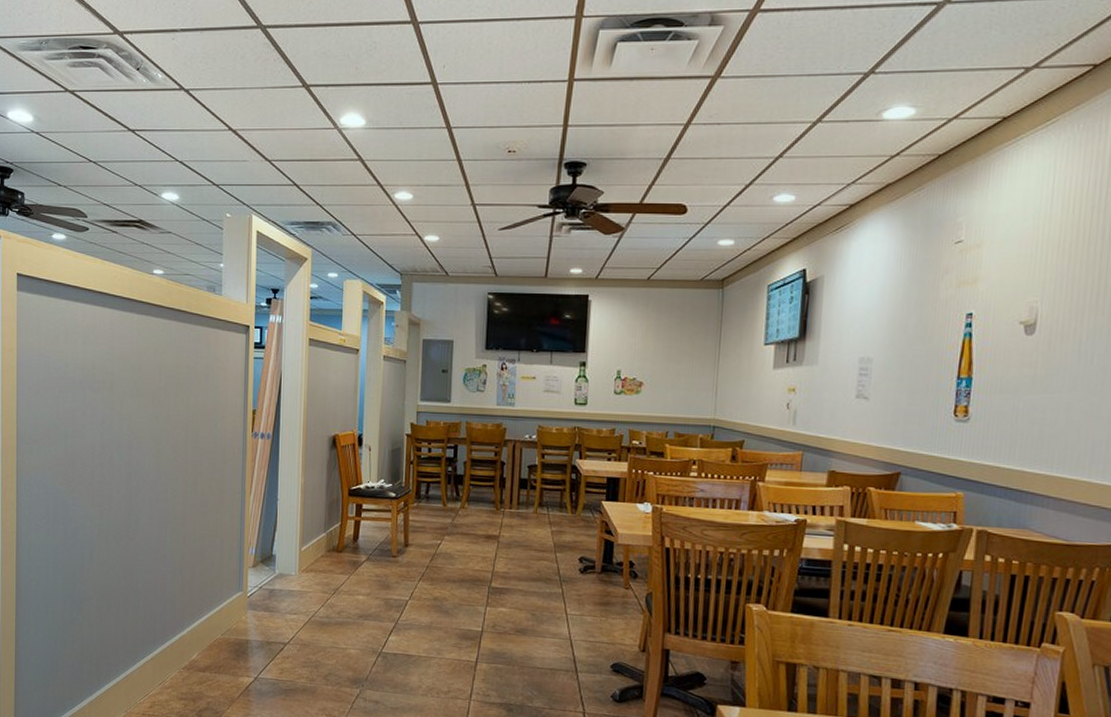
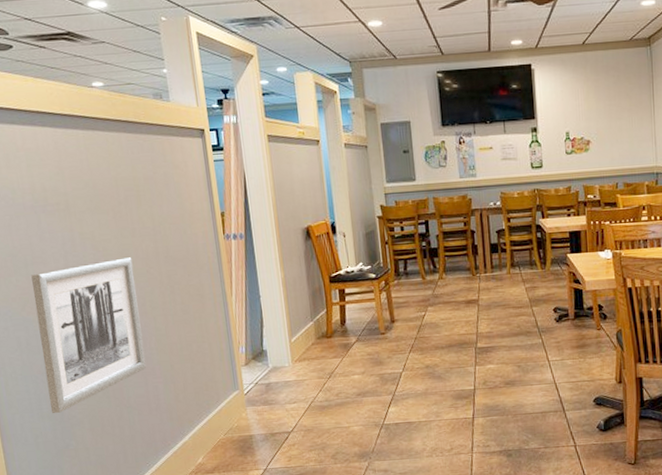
wall art: none [64,442,162,586] -> present [31,257,147,413]

